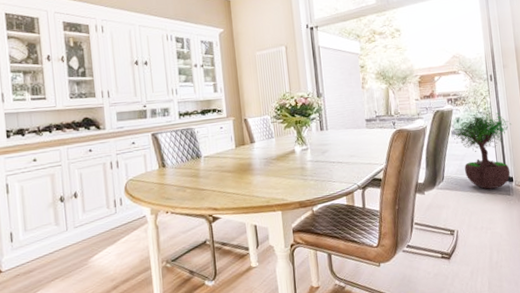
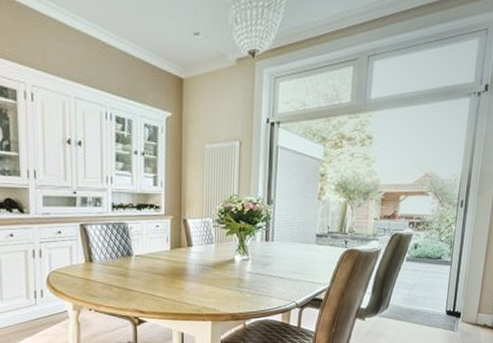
potted tree: present [451,109,511,189] -> none [404,236,472,322]

